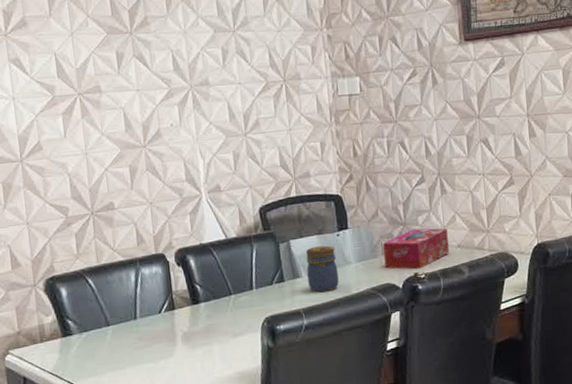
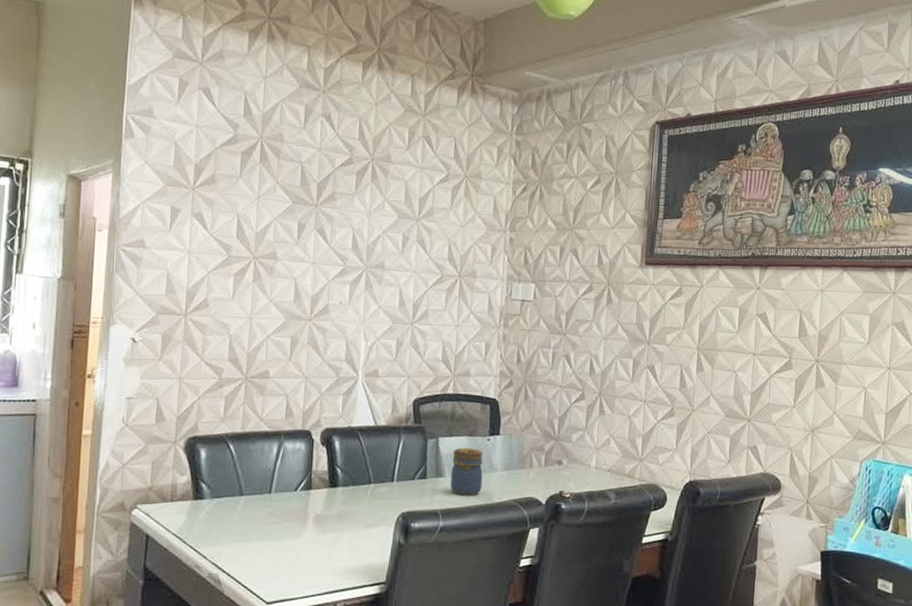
tissue box: present [382,228,449,269] -> none [530,445,600,487]

